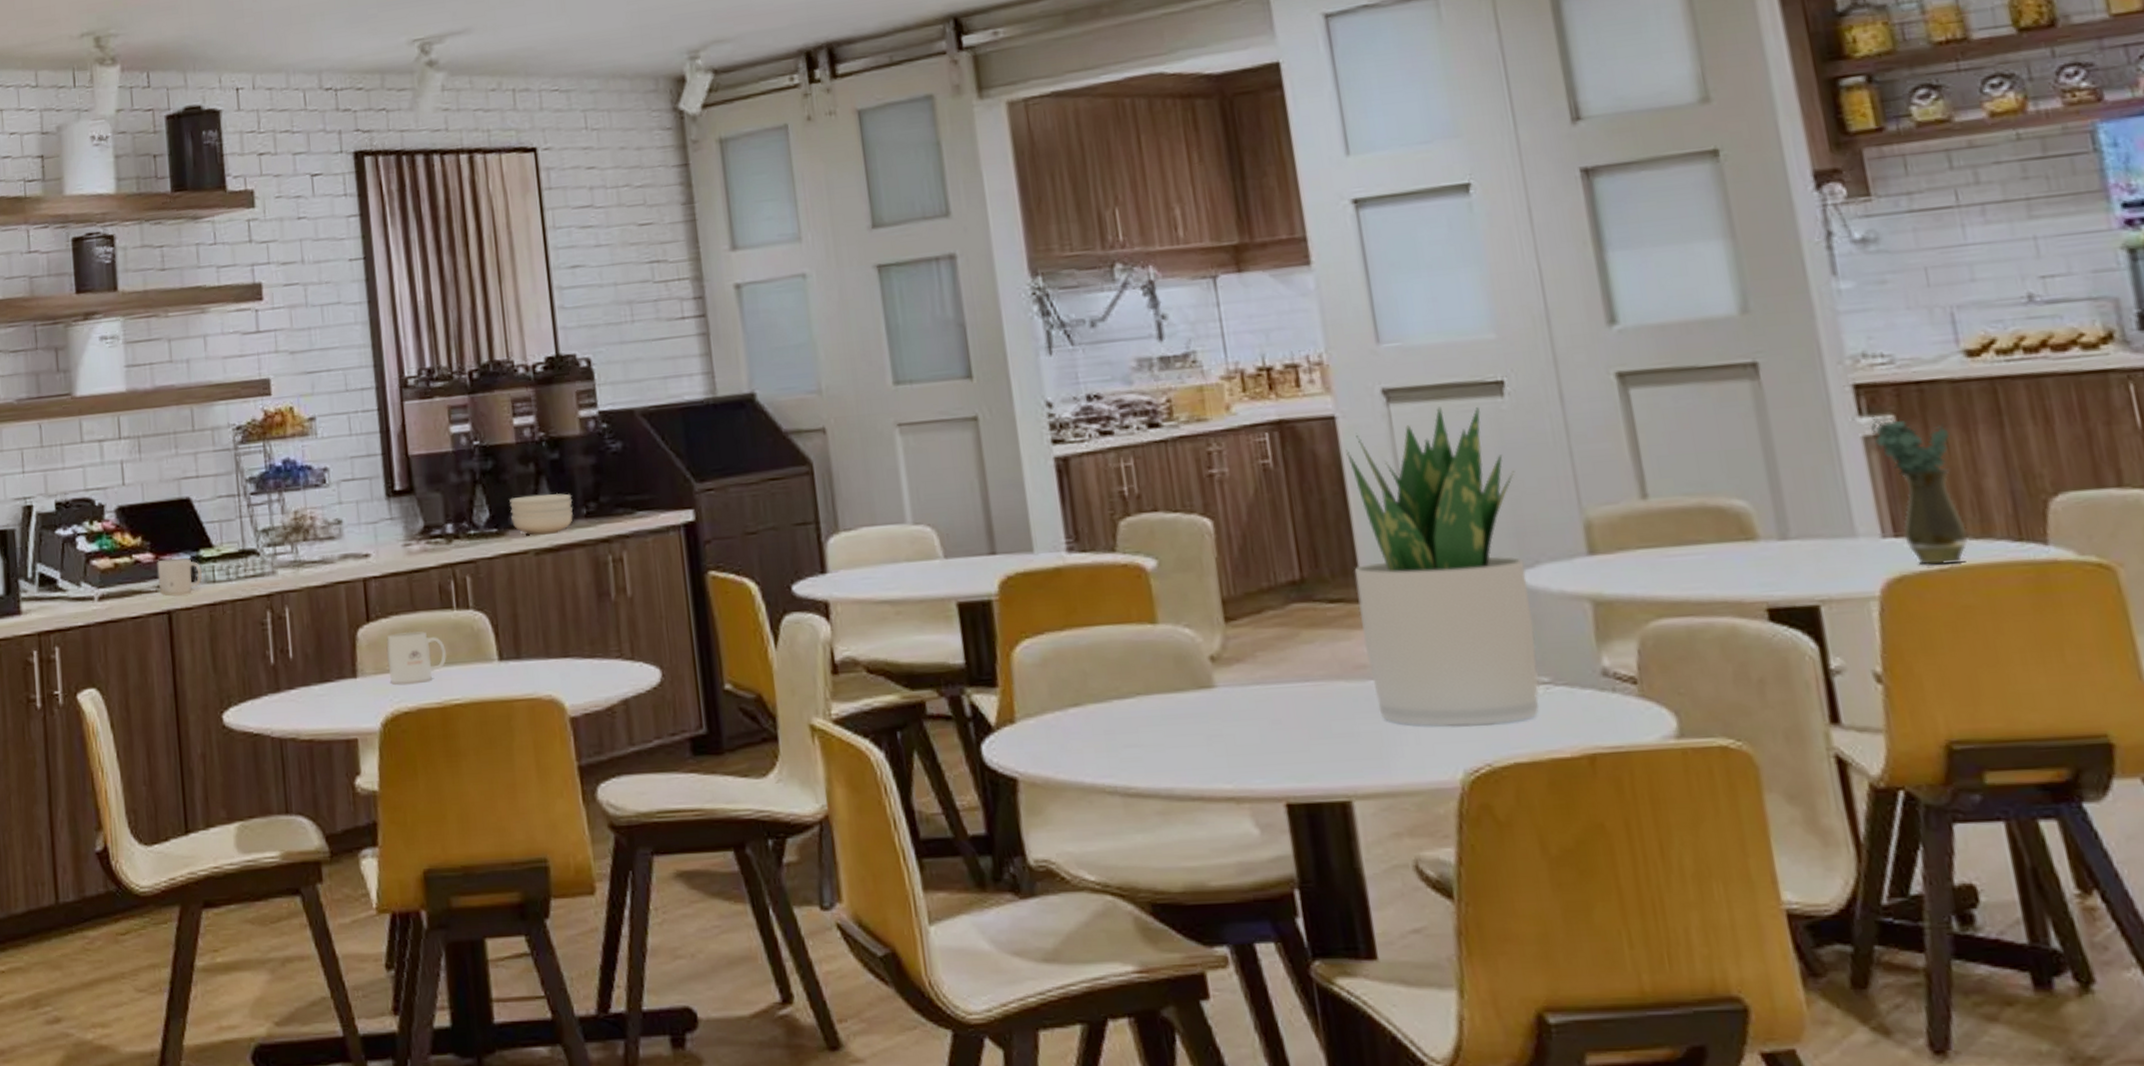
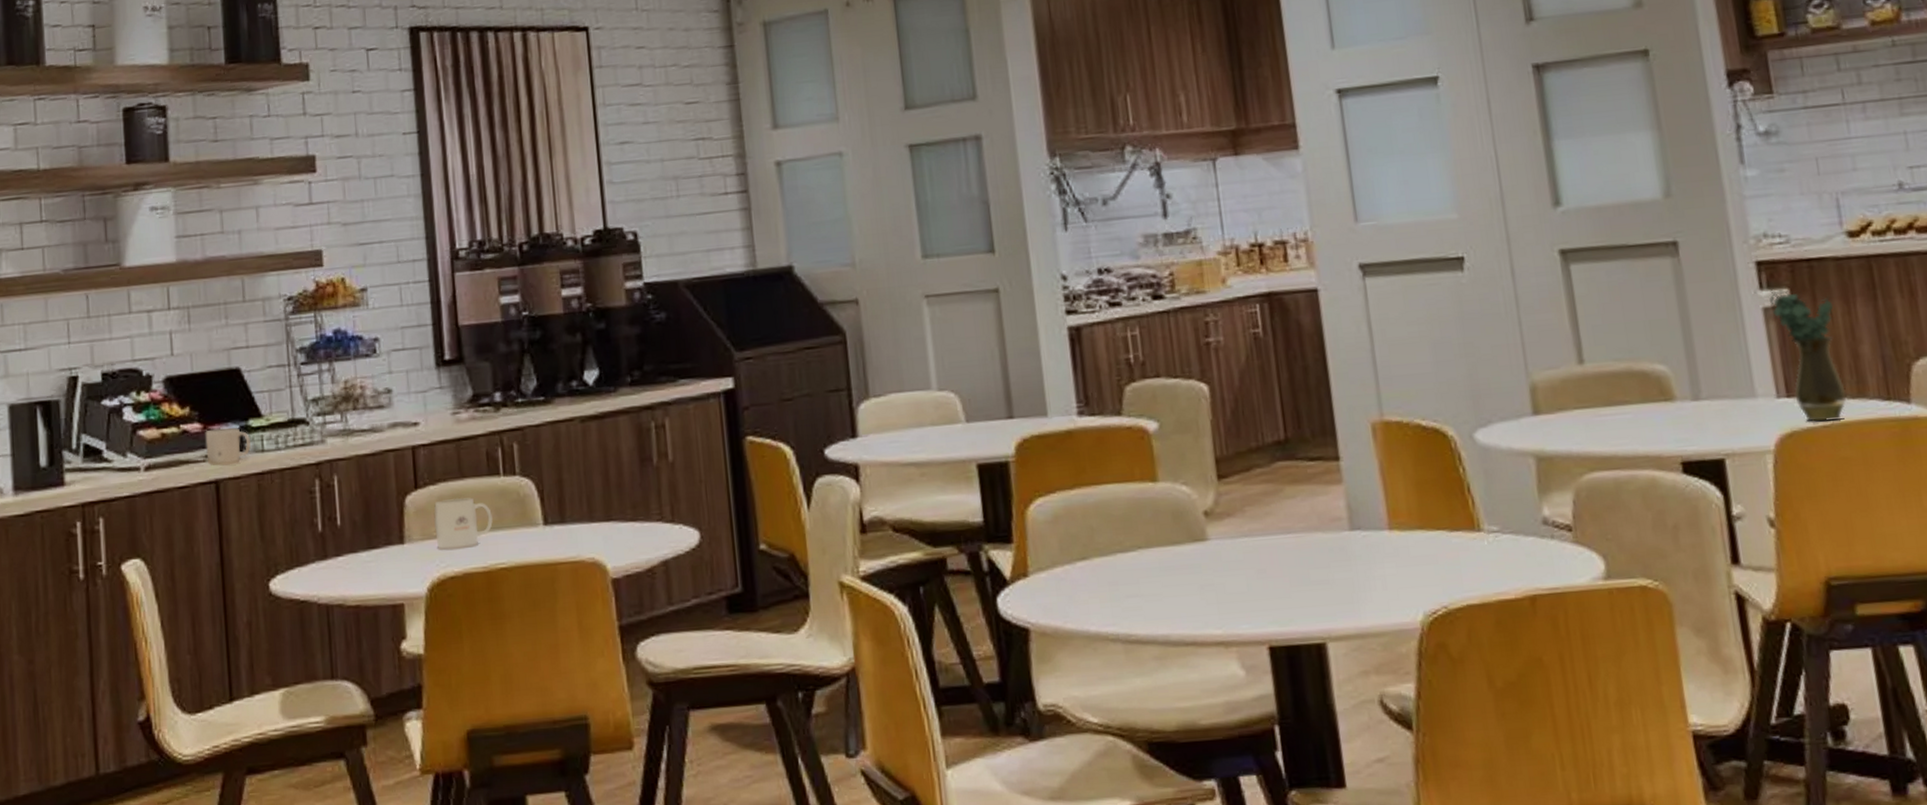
bowl: present [510,493,573,536] -> none [557,362,618,404]
planter: present [1346,406,1539,728] -> none [1327,280,1489,573]

